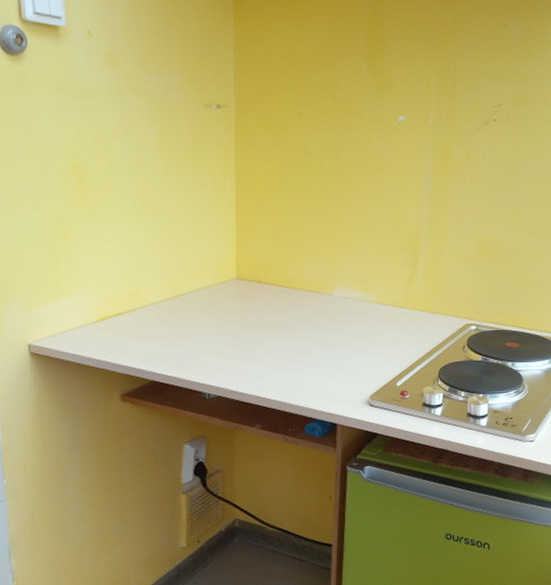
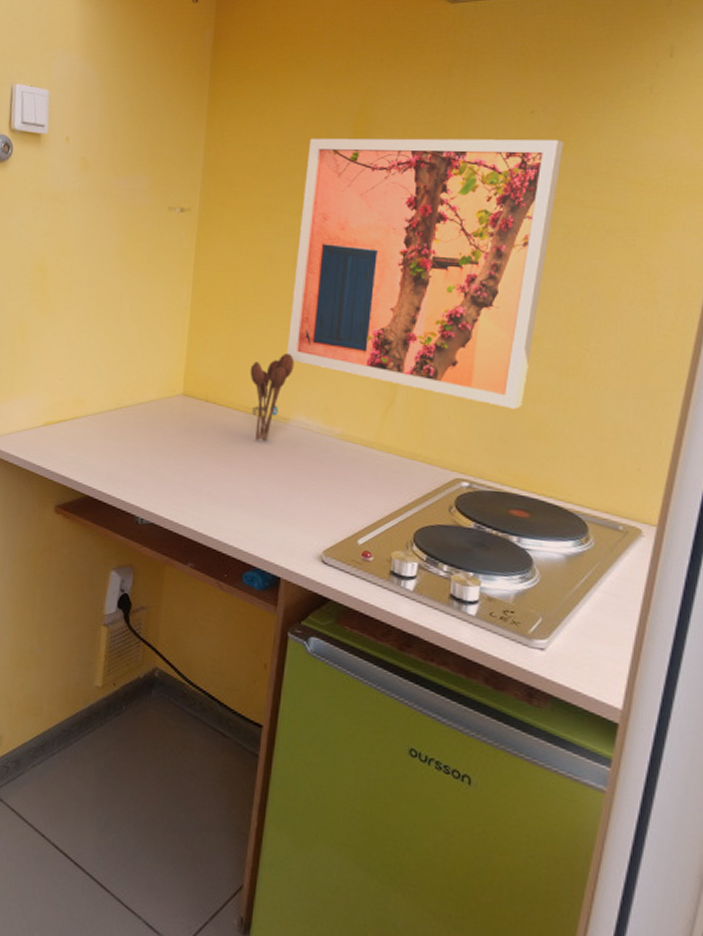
utensil holder: none [295,235,334,312] -> present [250,353,295,442]
wall art: none [326,41,530,266] -> present [286,138,564,409]

